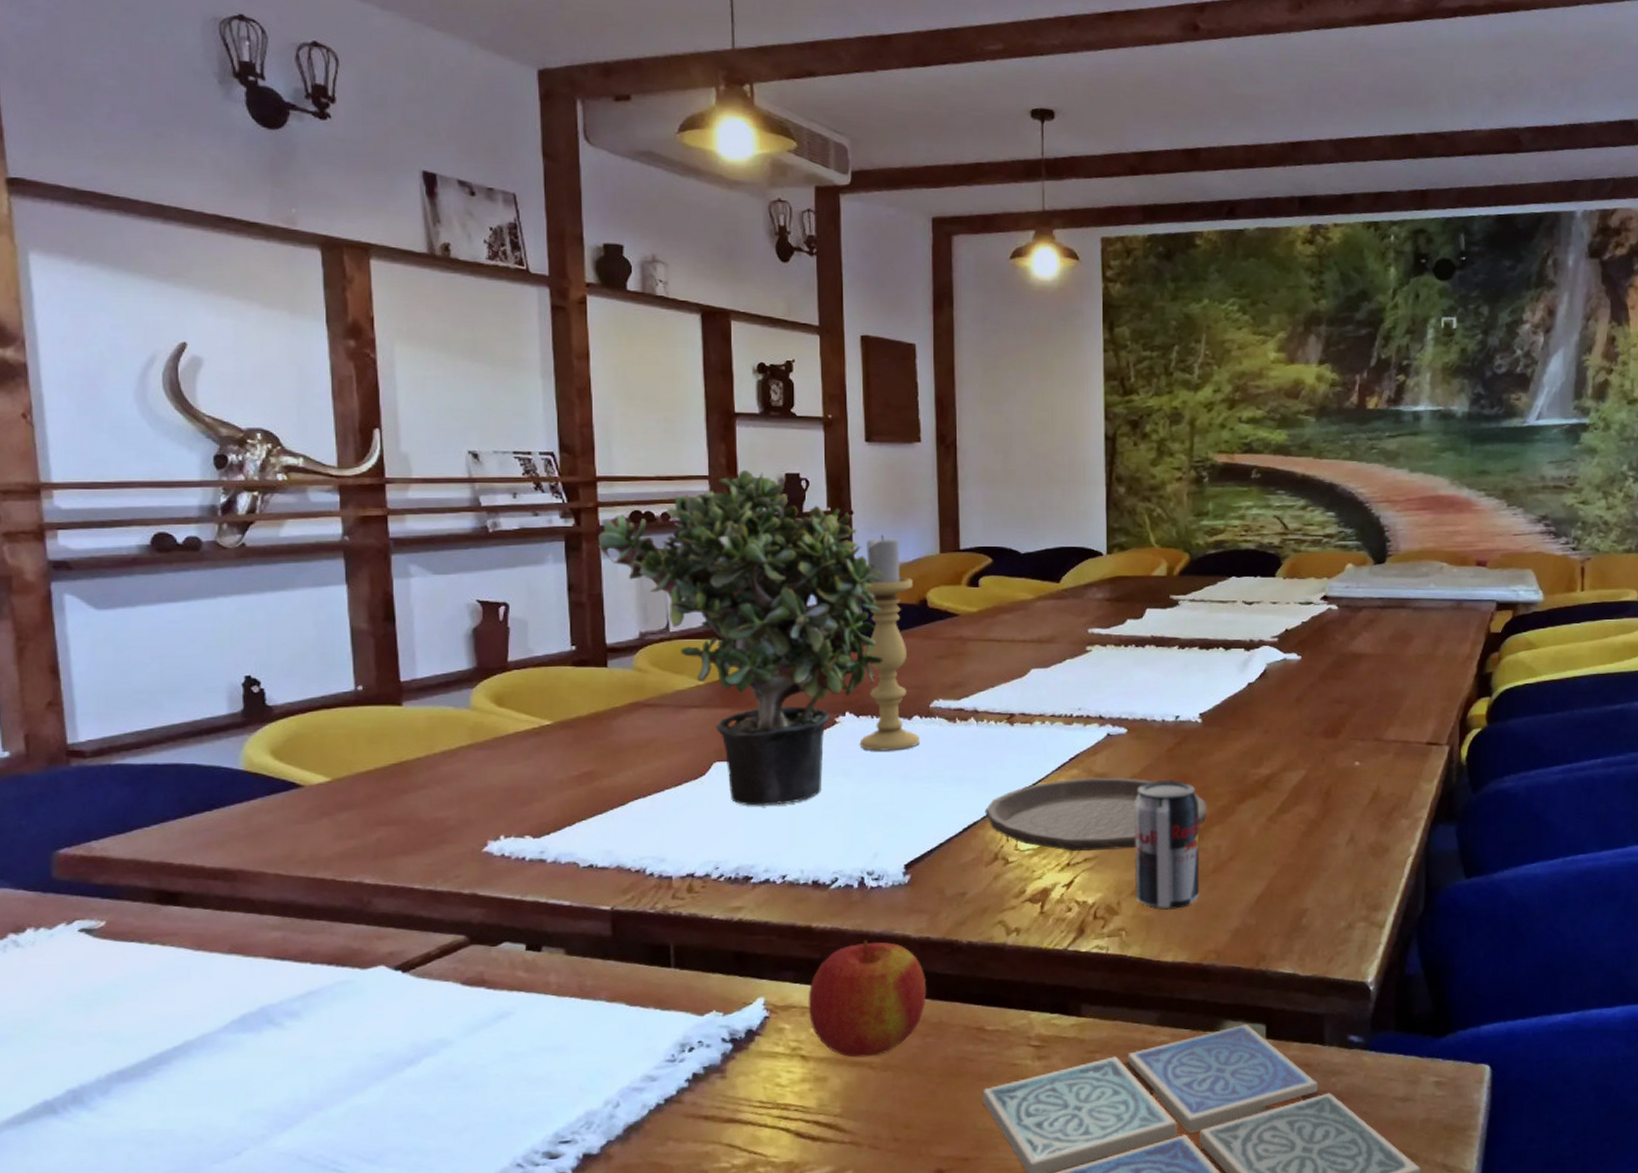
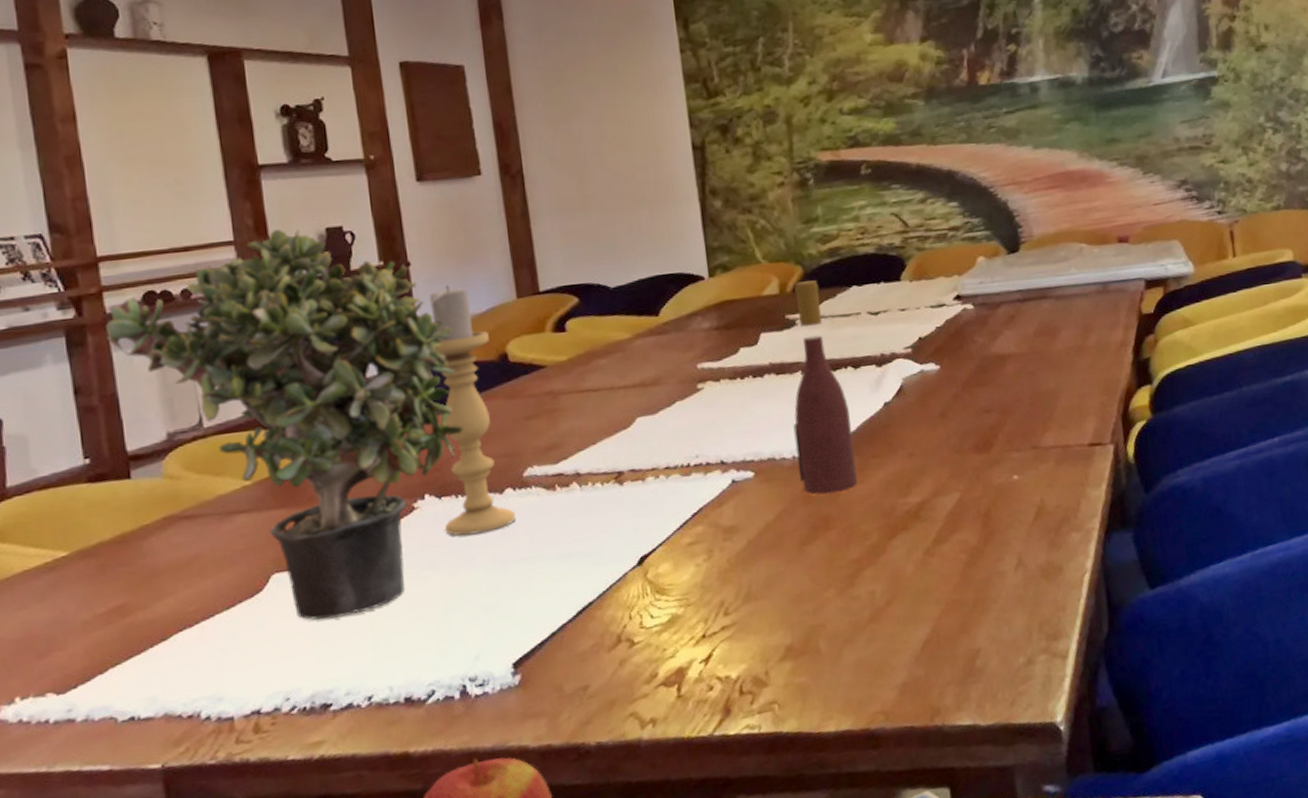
plate: present [985,777,1207,851] -> none [600,526,856,621]
beverage can: present [1134,779,1200,910] -> none [771,523,858,674]
wine bottle: none [1166,568,1217,757] -> present [793,280,859,495]

